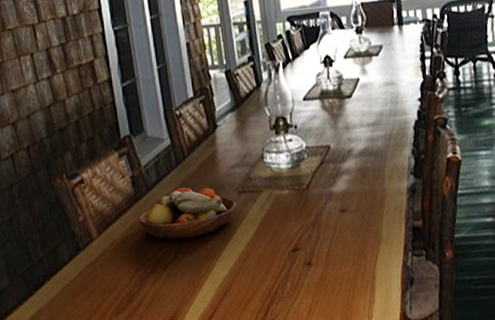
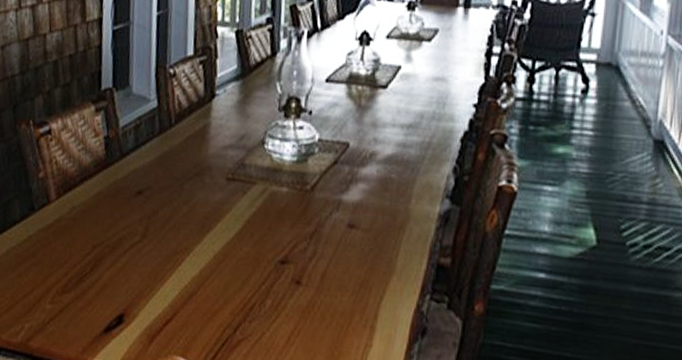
fruit bowl: present [139,187,237,240] -> none [105,160,223,222]

